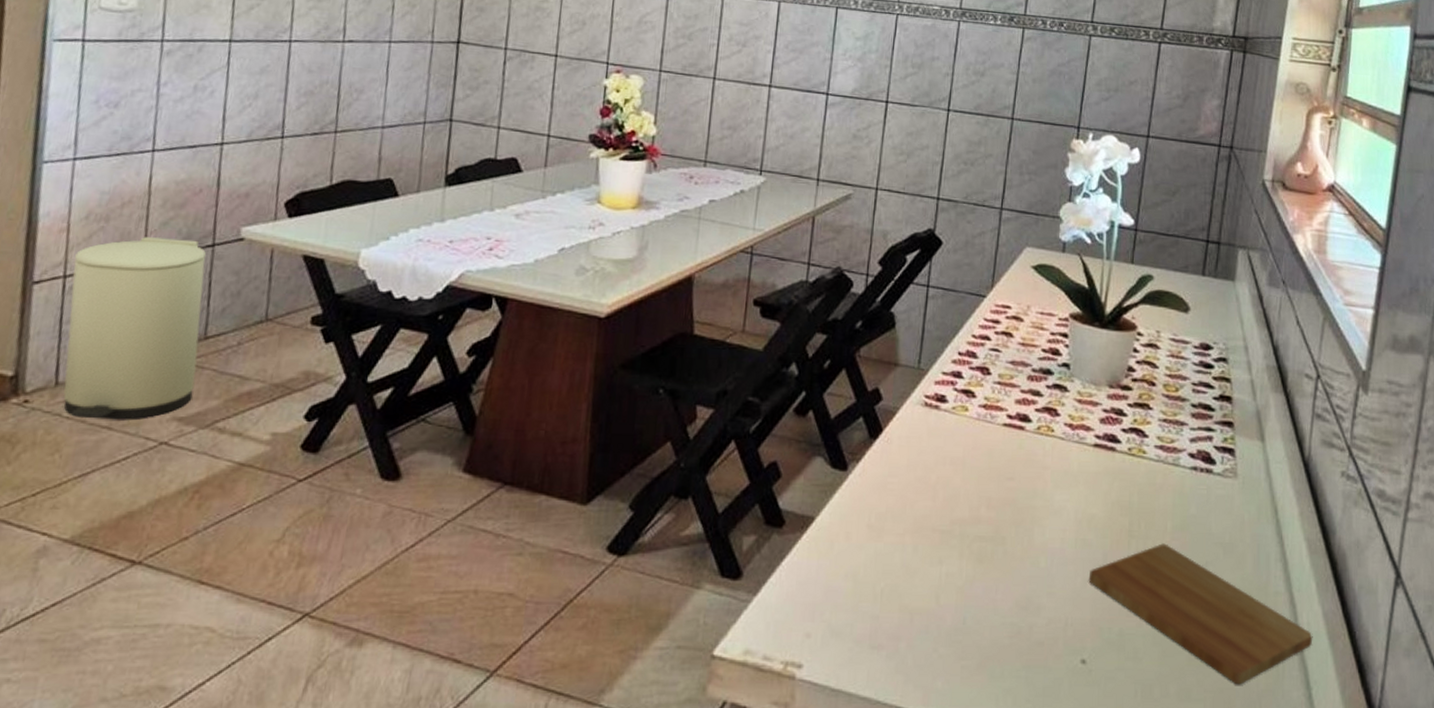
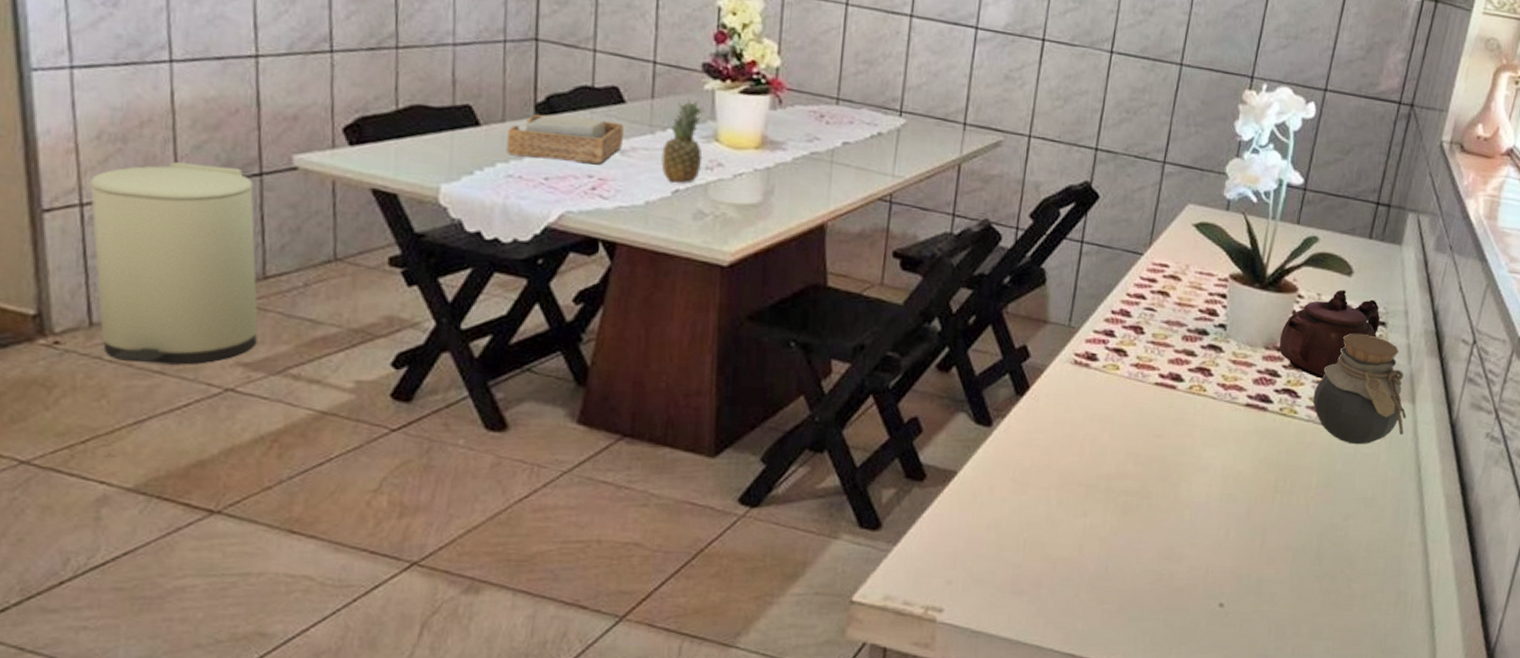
napkin holder: none [418,184,520,228] -> present [506,114,625,165]
fruit: none [550,166,590,243] -> present [661,99,705,184]
cutting board: present [1088,543,1313,685] -> none [1231,498,1442,625]
teapot: none [1122,326,1221,417] -> present [1279,289,1381,379]
jar: none [1161,369,1257,486] -> present [1312,333,1406,445]

